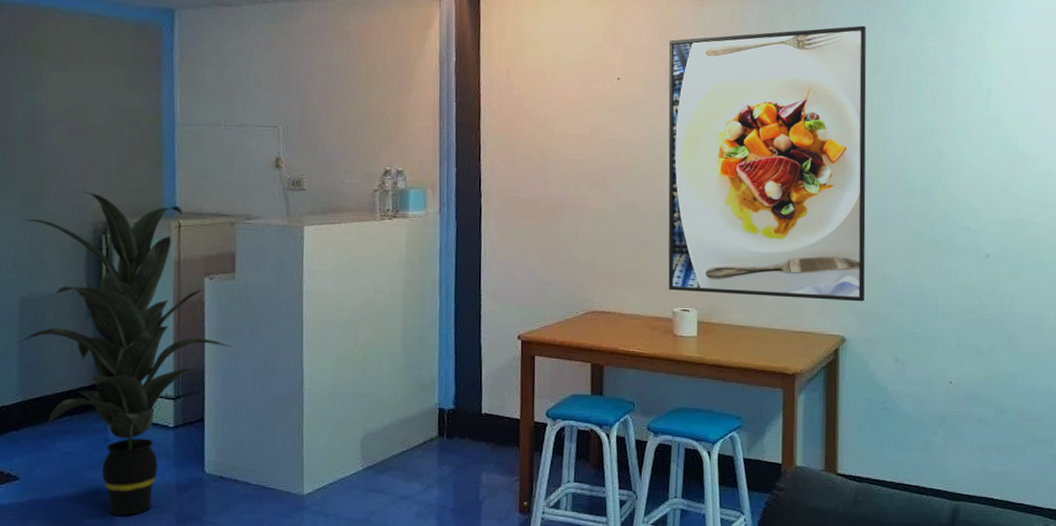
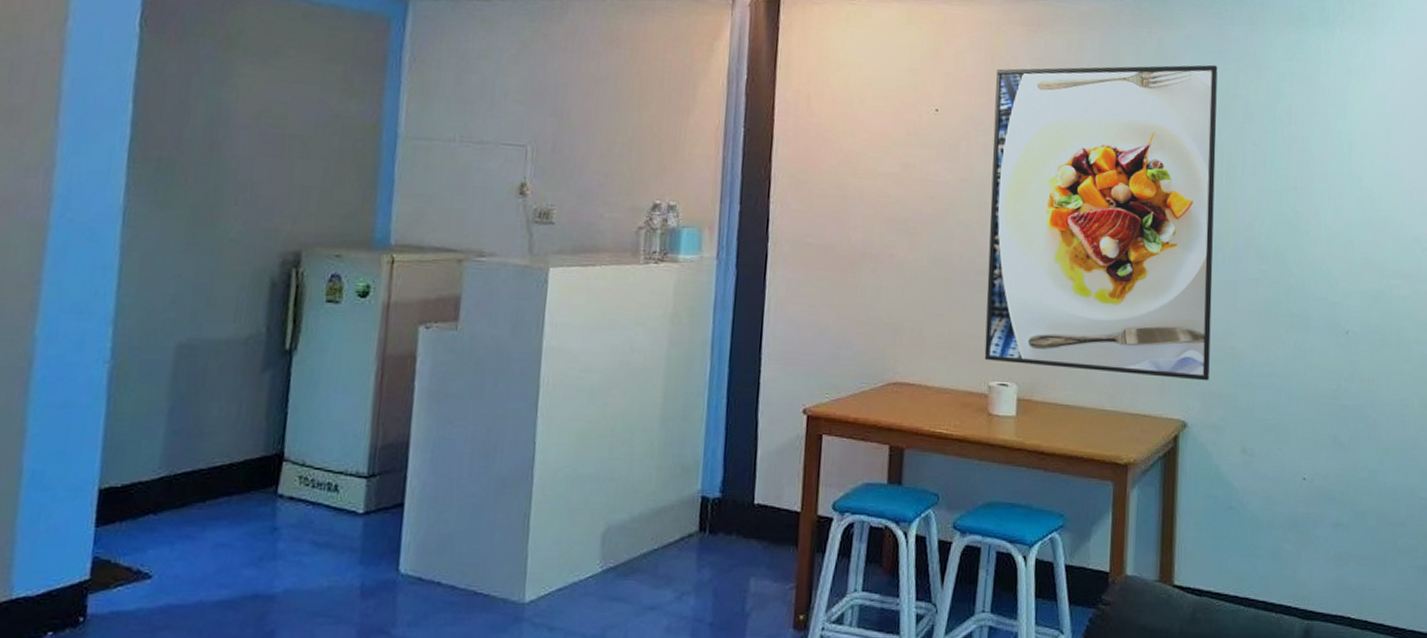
indoor plant: present [18,191,233,515] -> none [168,214,448,627]

